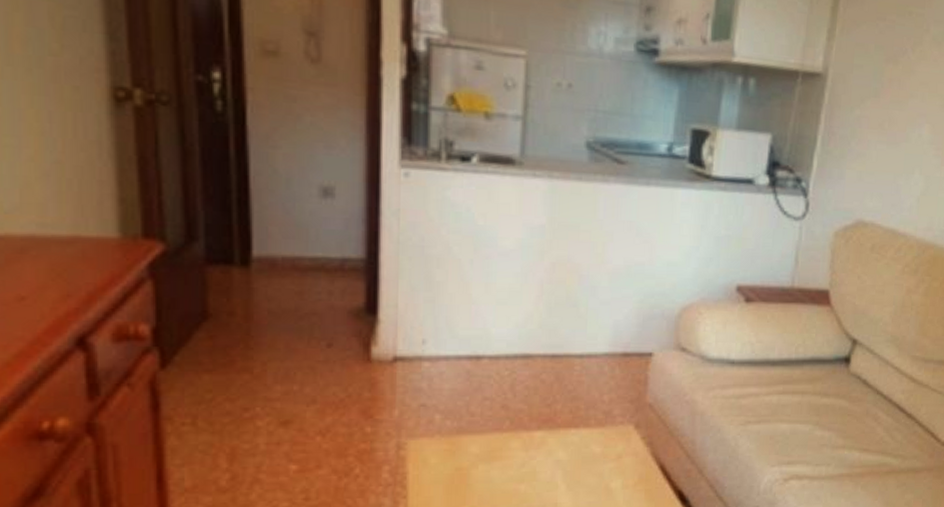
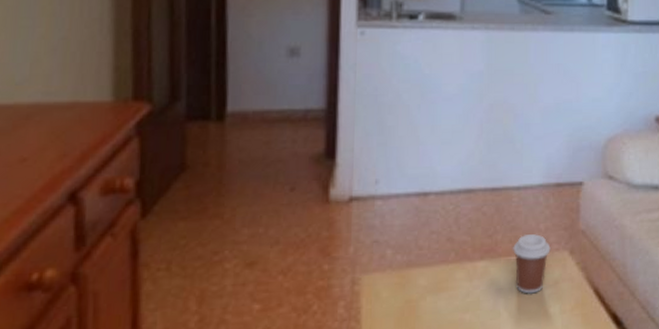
coffee cup: none [573,406,615,467] -> present [513,234,551,294]

